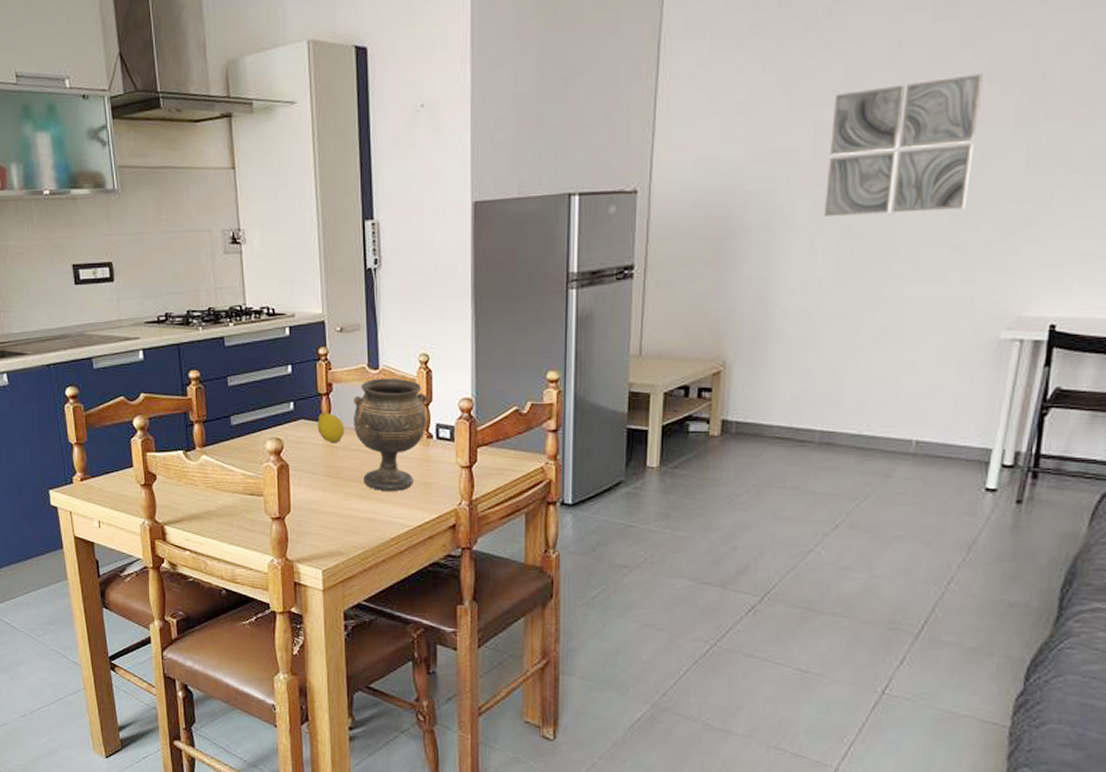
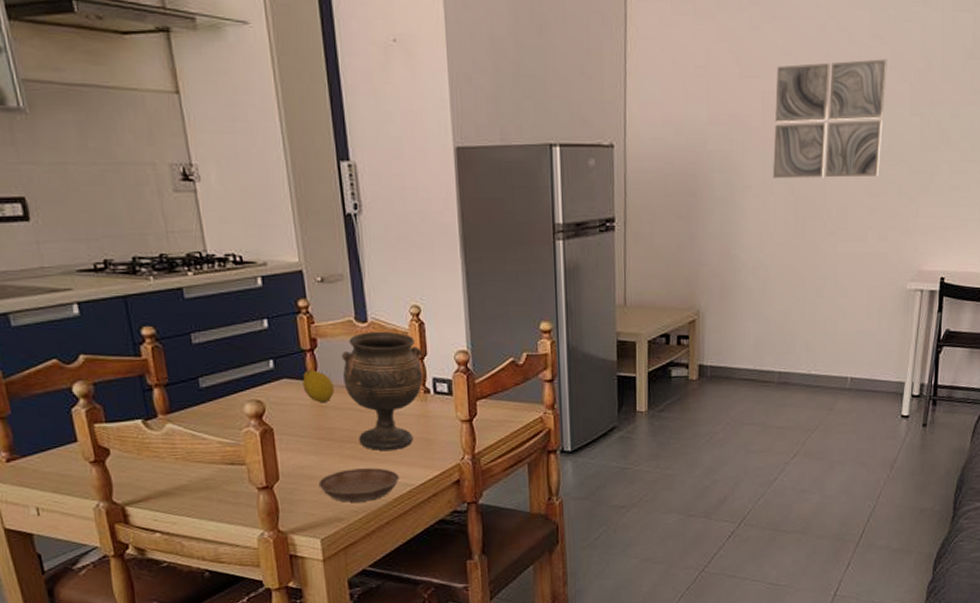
saucer: none [324,507,398,538] -> present [318,468,400,502]

